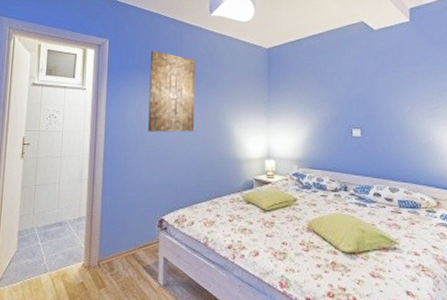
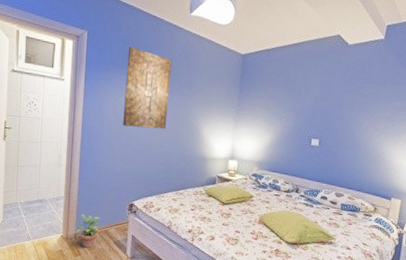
potted plant: none [100,235,127,277] -> present [77,214,101,248]

